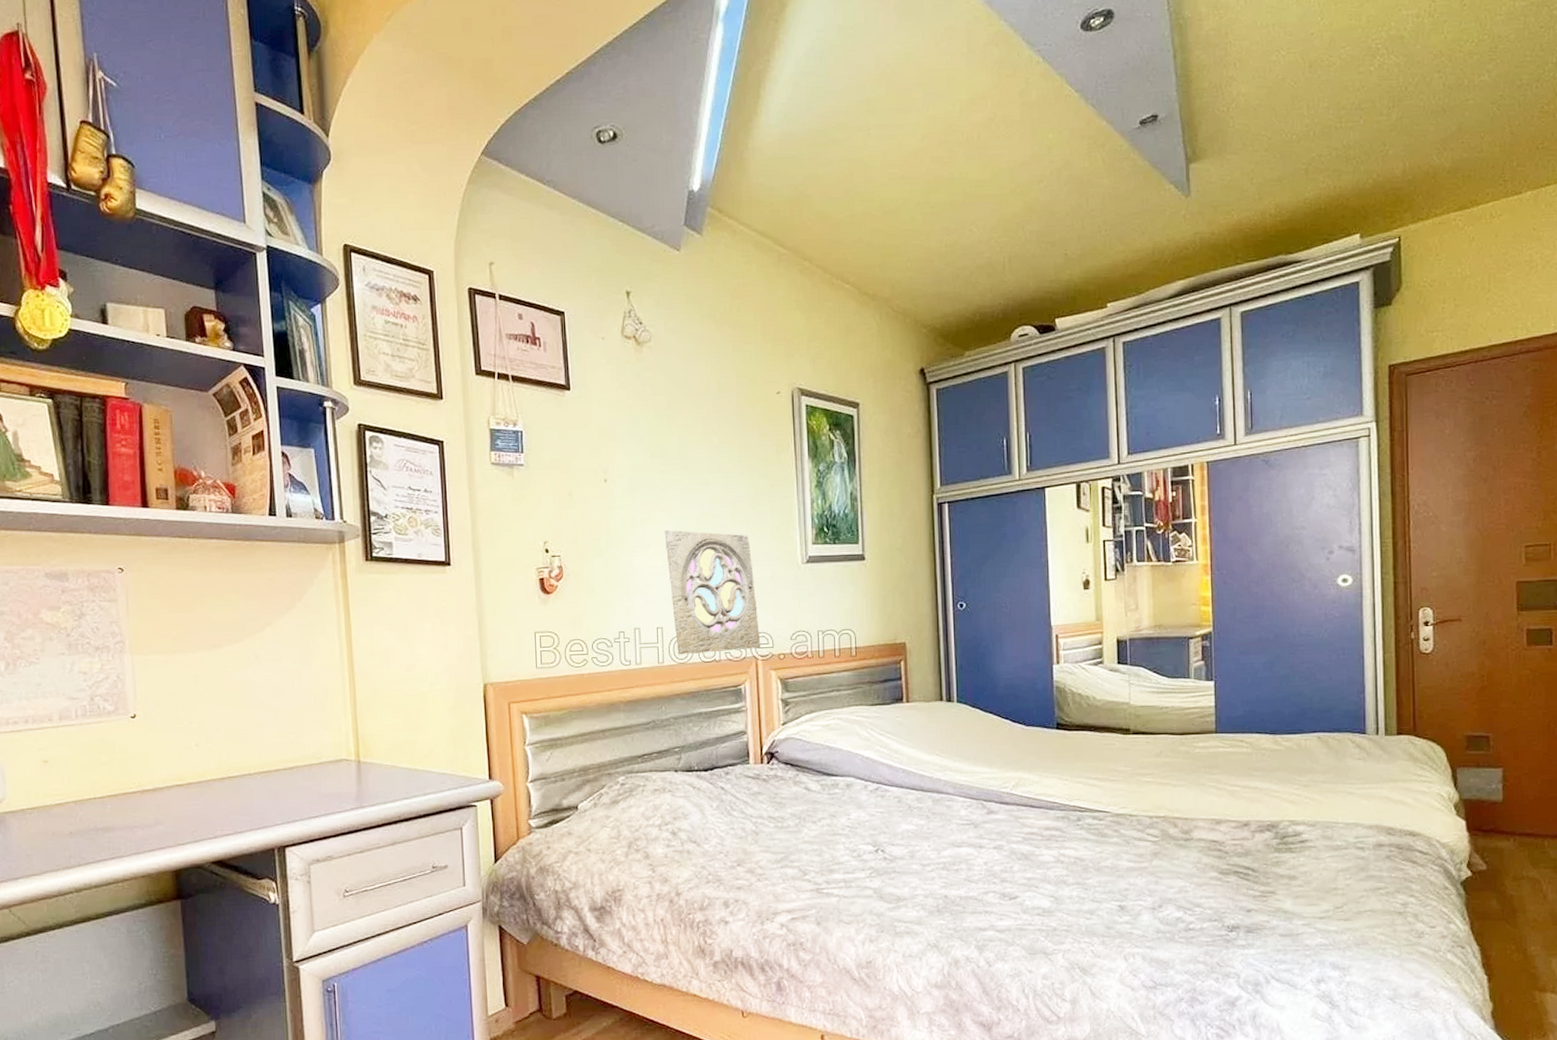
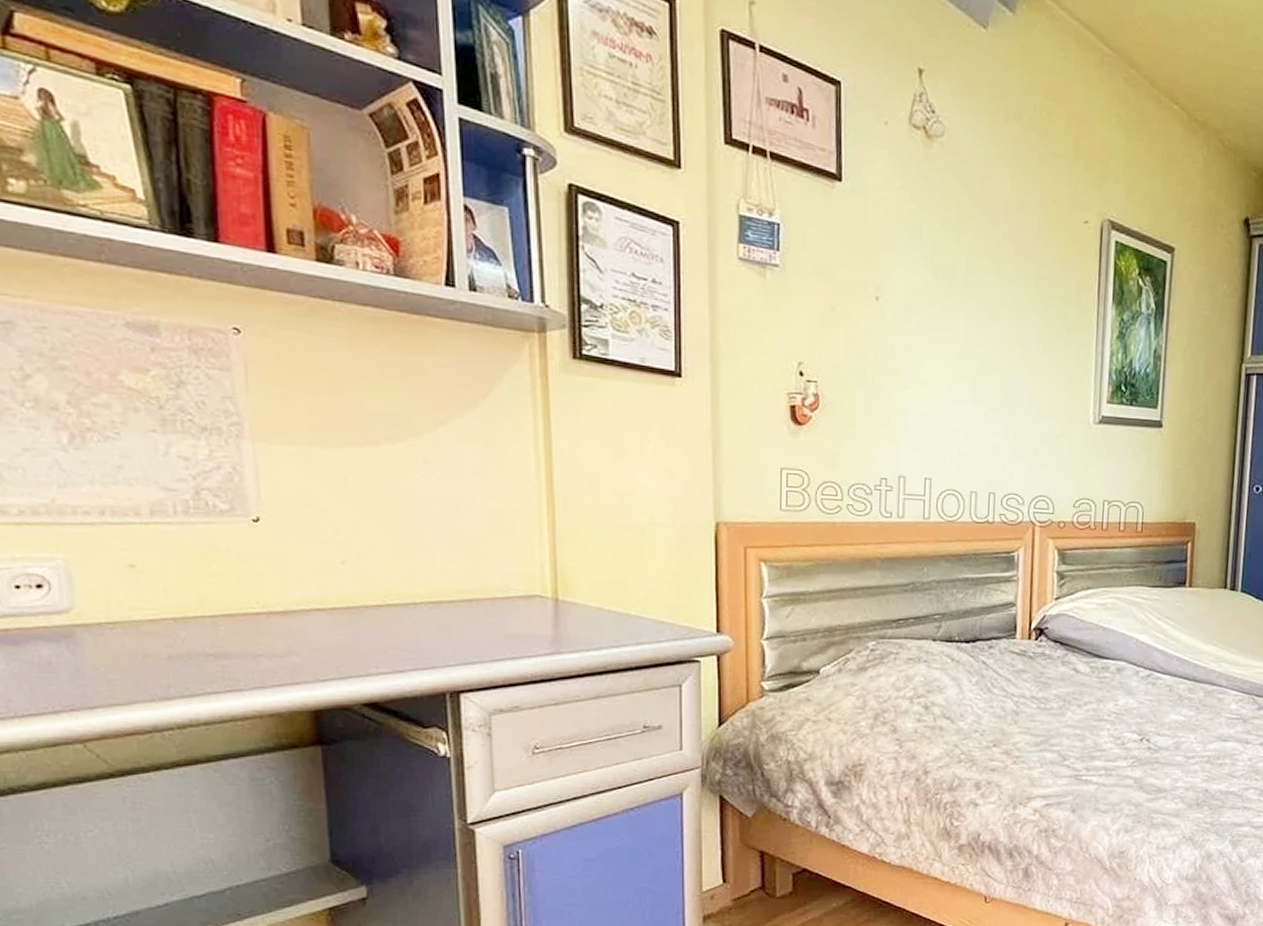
wall ornament: present [664,530,761,655] -> none [941,367,1040,513]

